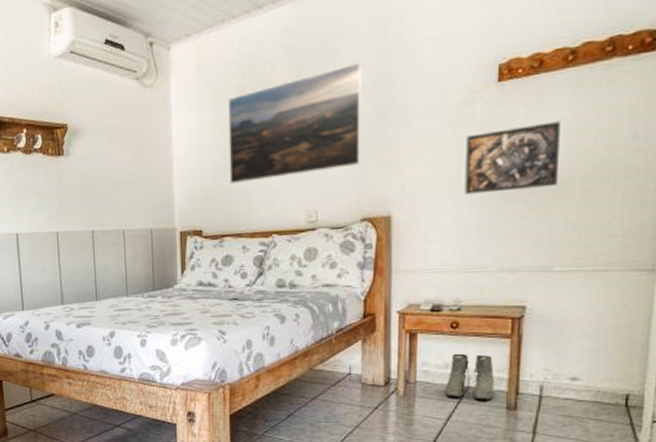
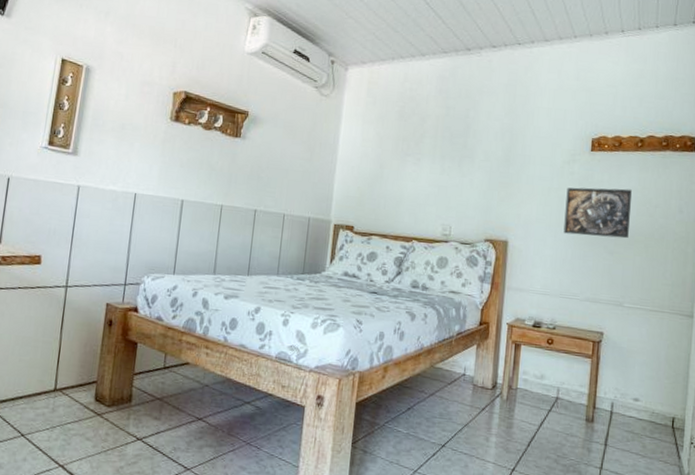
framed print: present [228,62,362,184] -> none [382,113,496,195]
boots: present [445,353,494,400] -> none [539,366,578,412]

